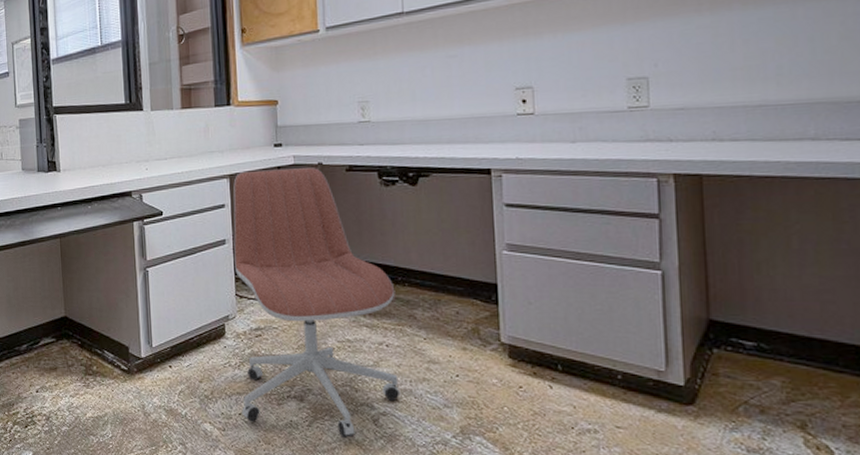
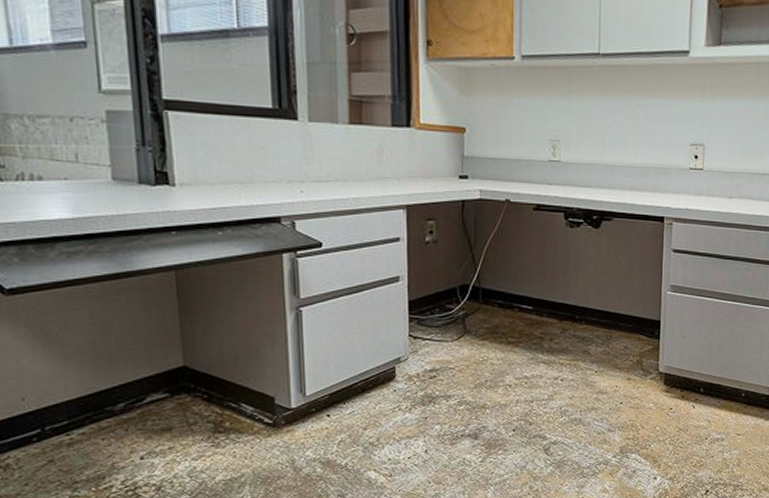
office chair: present [233,168,401,439] -> none [409,202,573,470]

